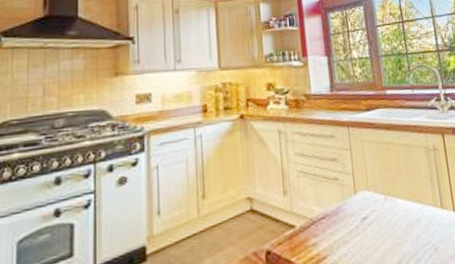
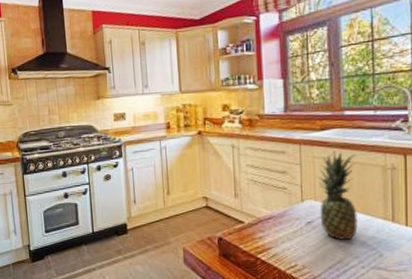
fruit: none [366,132,411,237] -> present [316,150,358,241]

